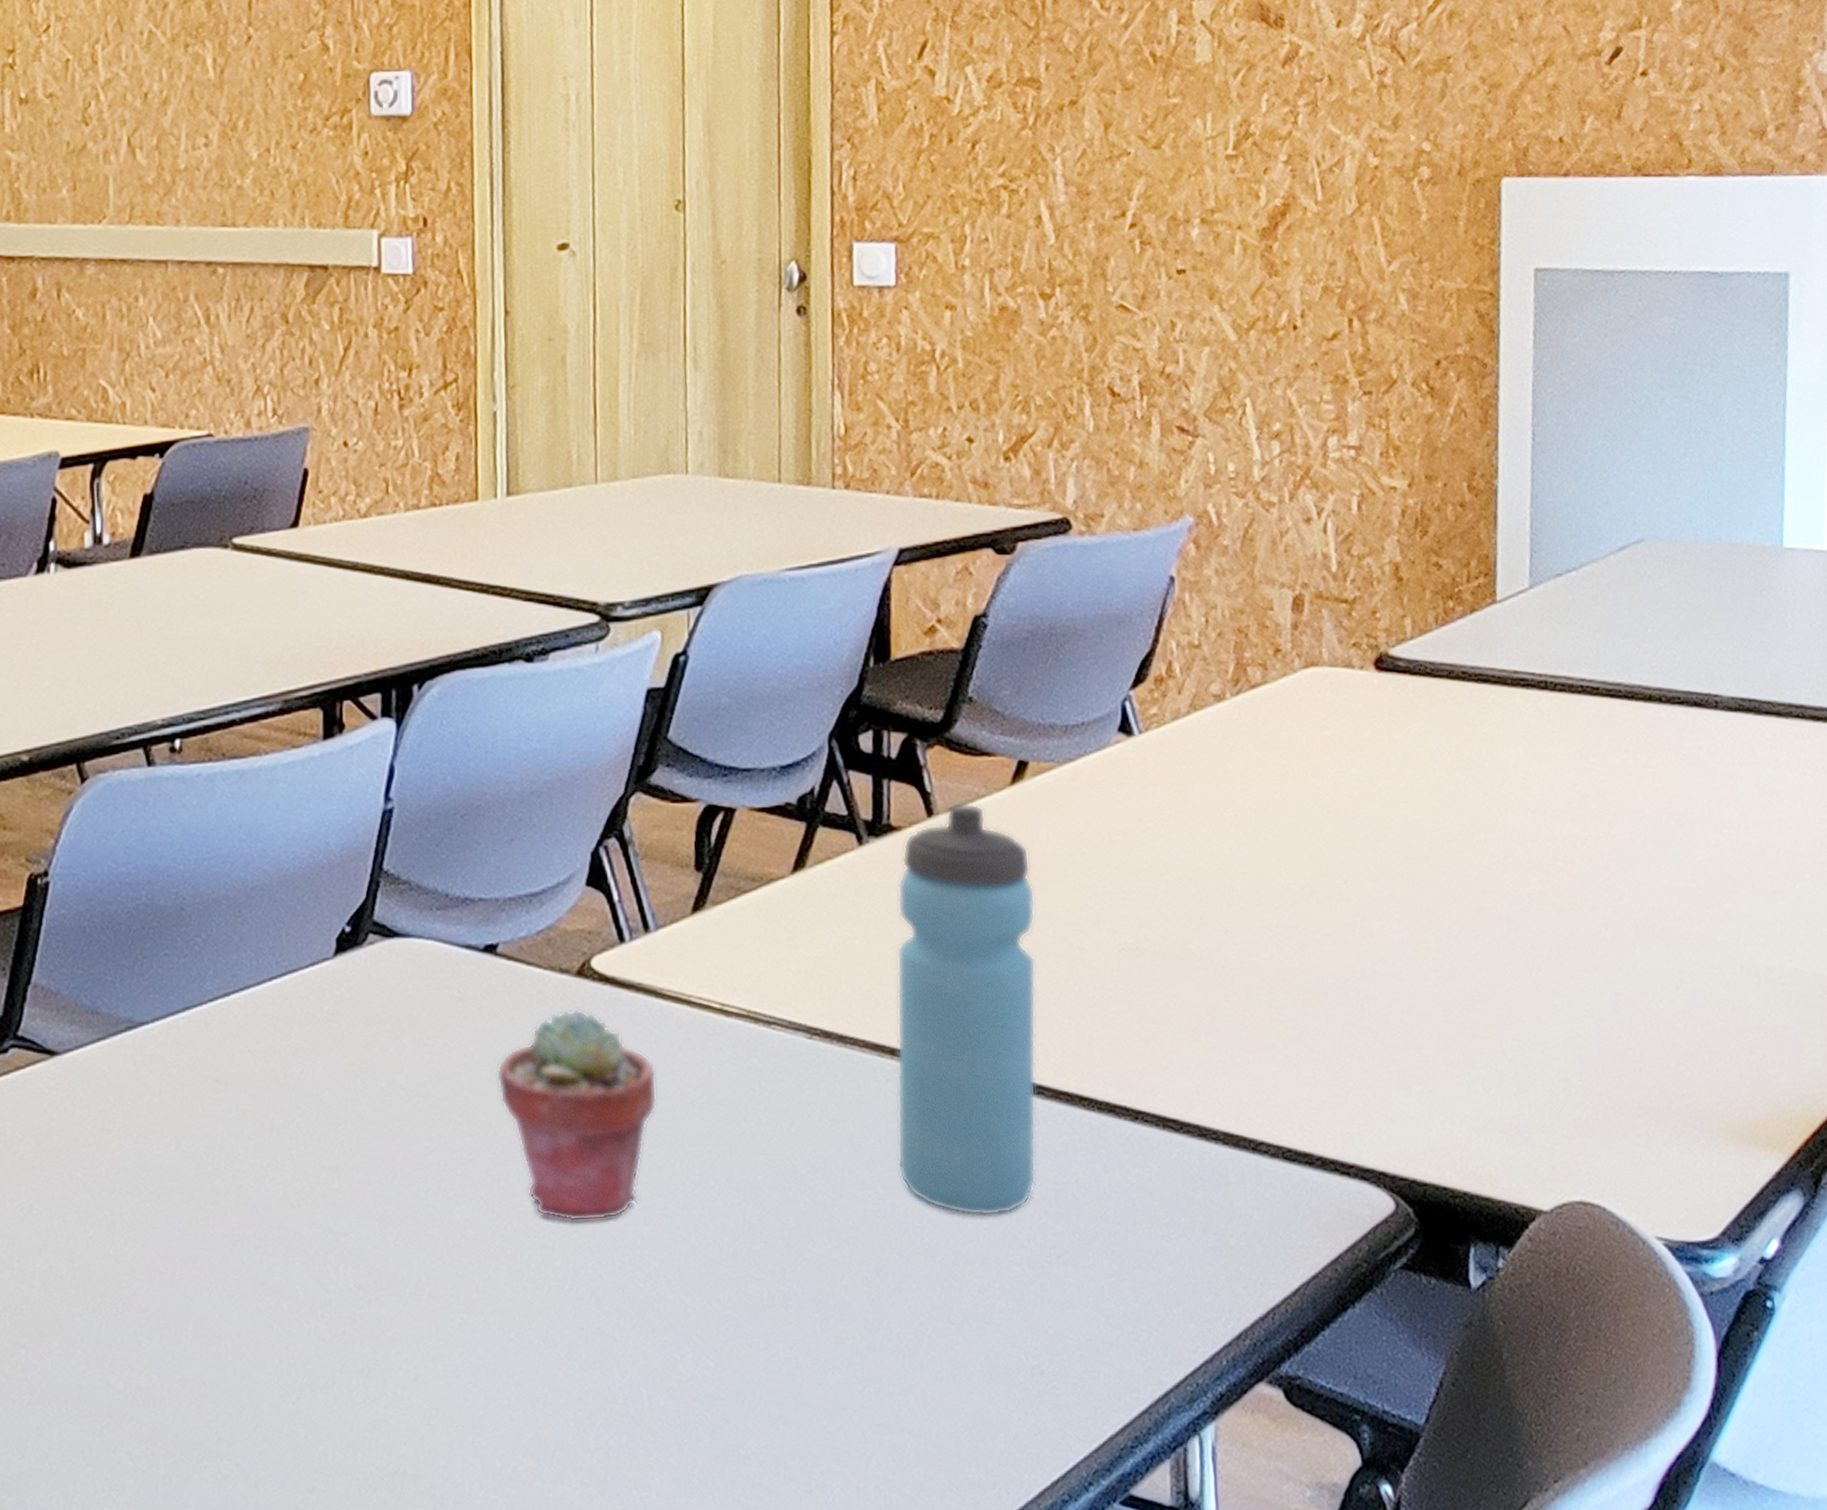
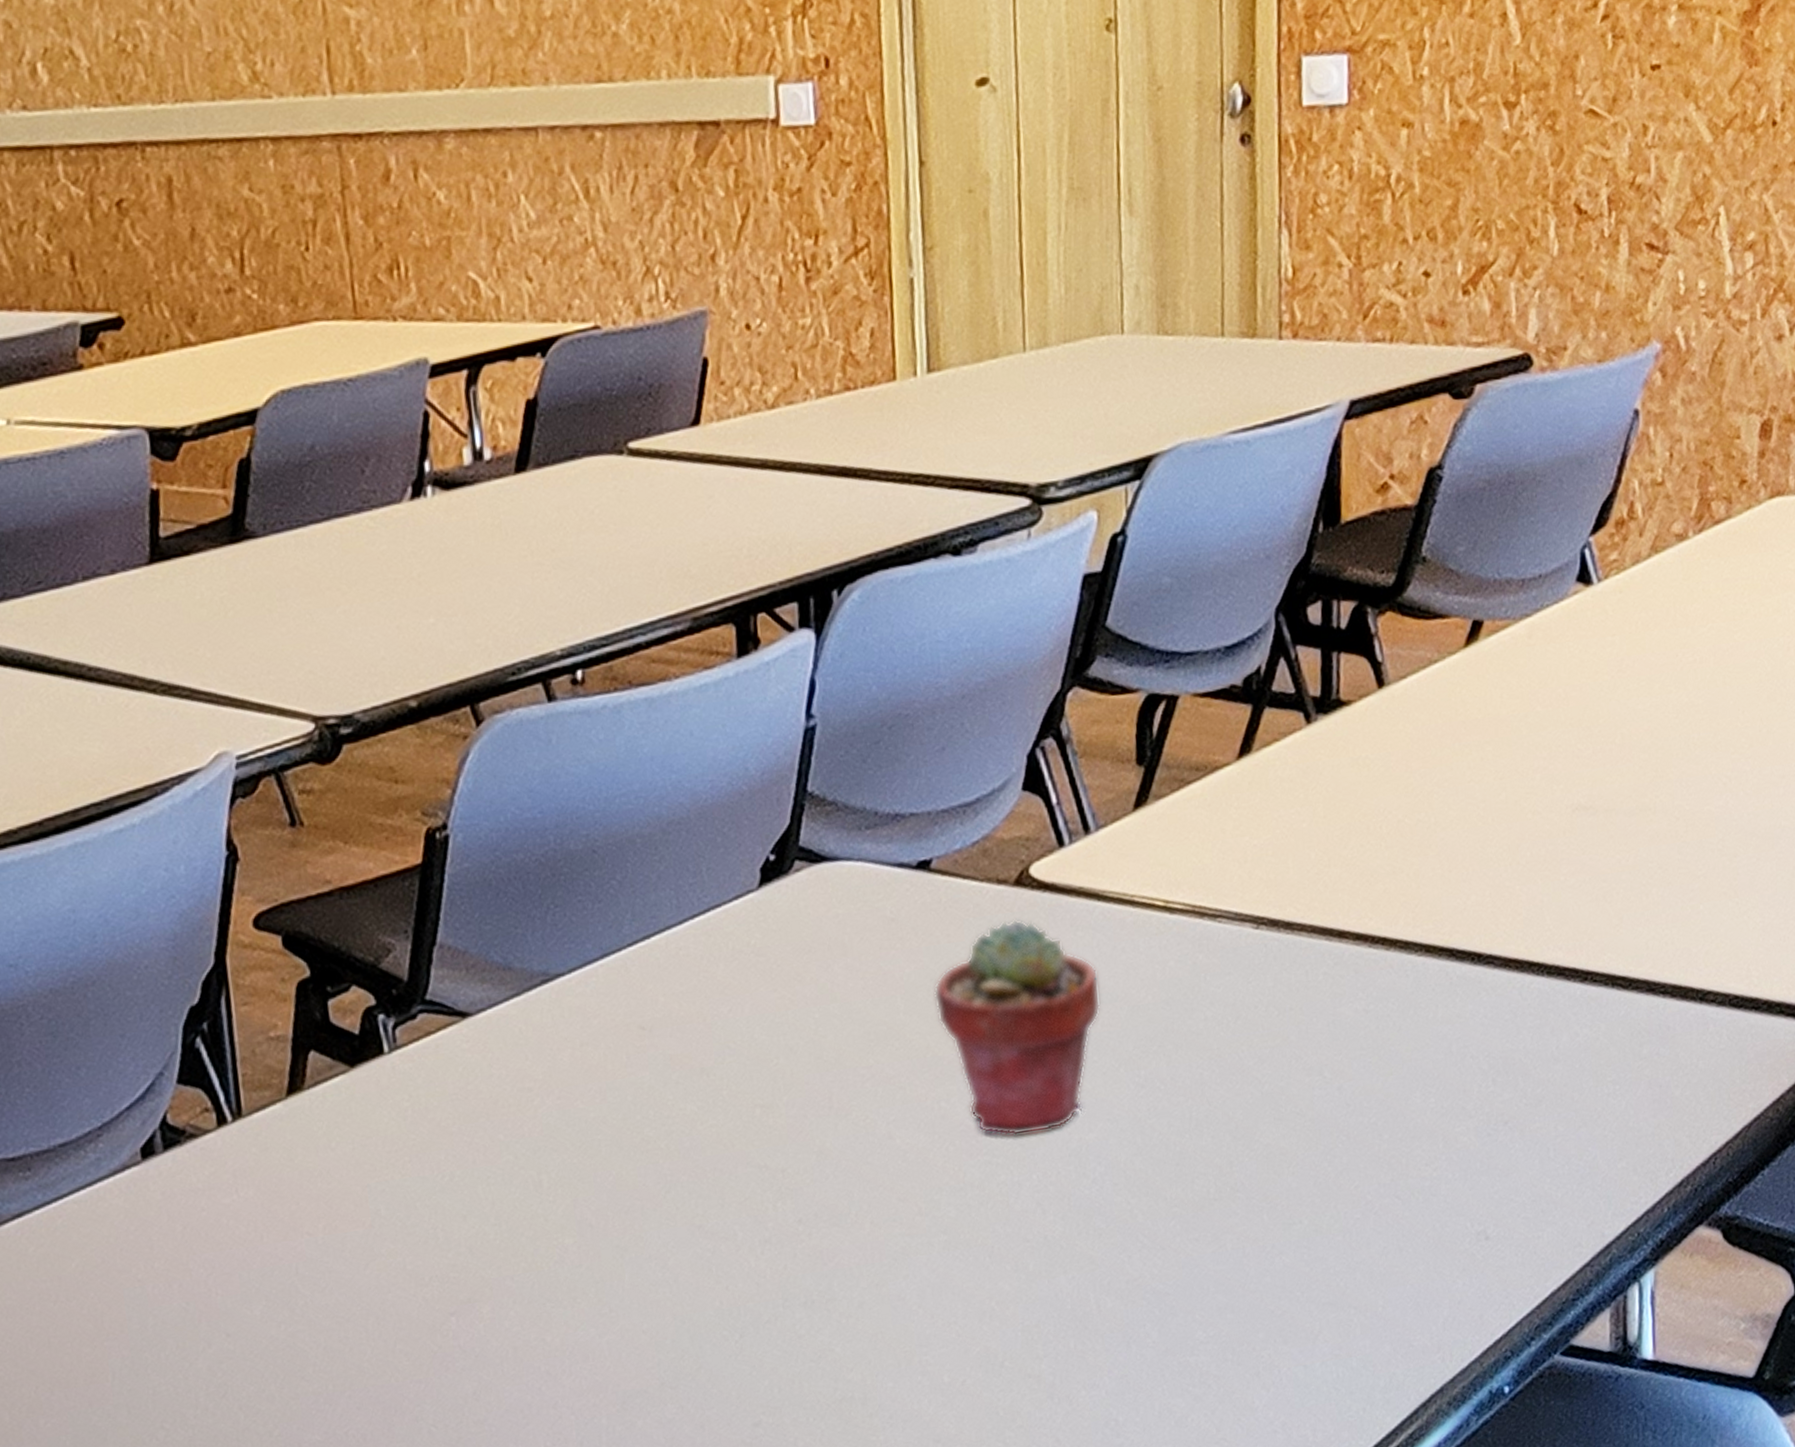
water bottle: present [896,802,1036,1217] -> none [1345,669,1488,1092]

